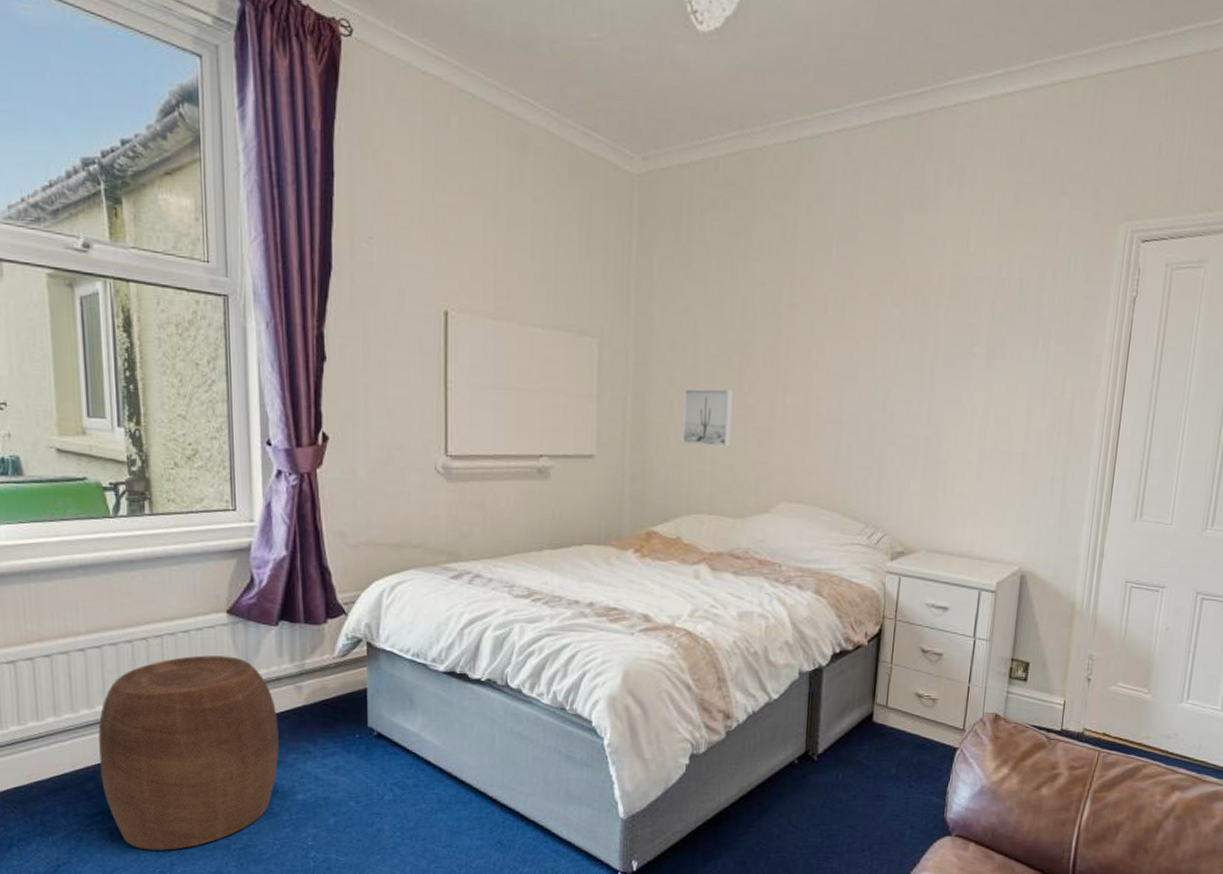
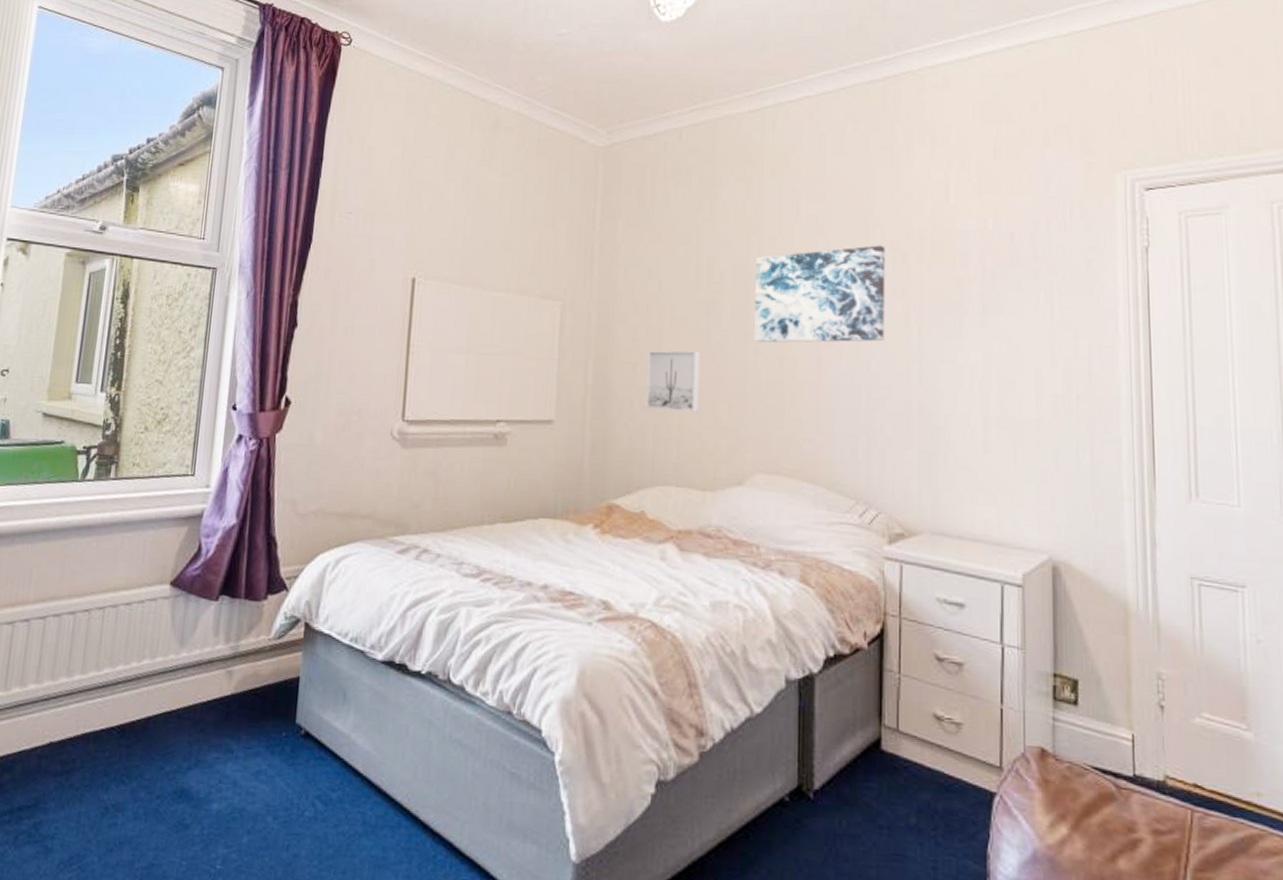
stool: present [98,655,279,851] -> none [18,631,204,864]
wall art: none [783,288,908,382] -> present [754,245,885,343]

